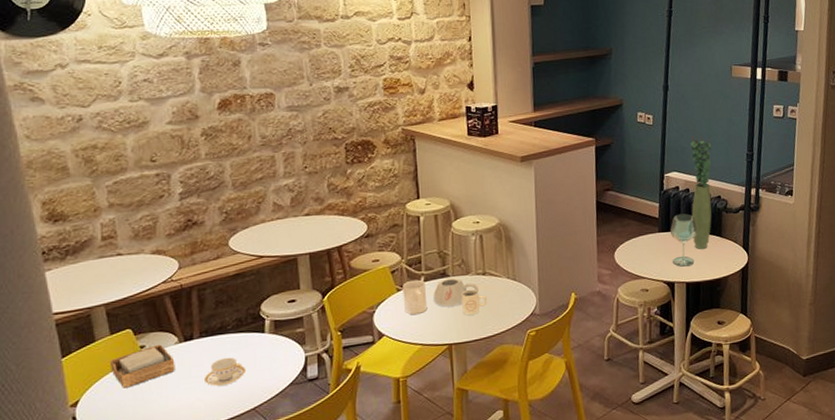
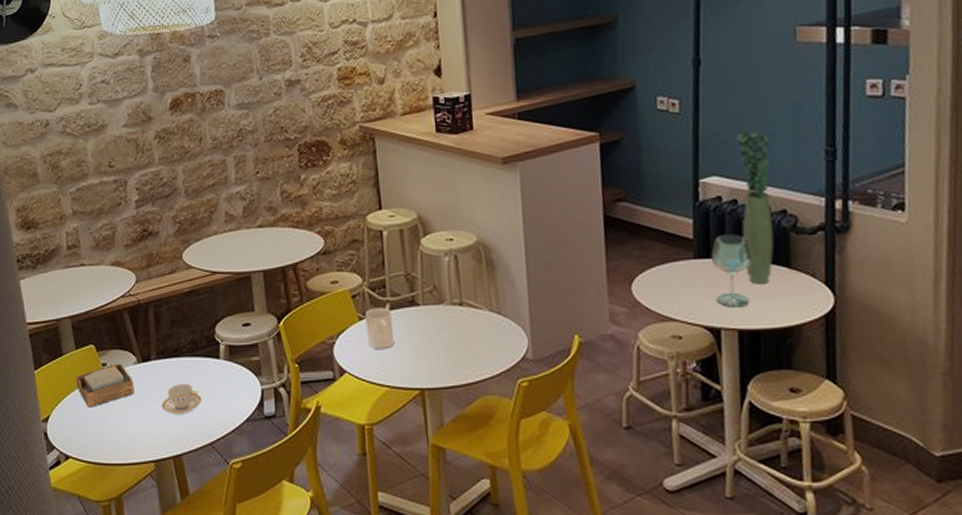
cup: present [433,277,479,307] -> none [400,305,455,343]
mug: present [461,289,487,316] -> none [434,322,466,355]

